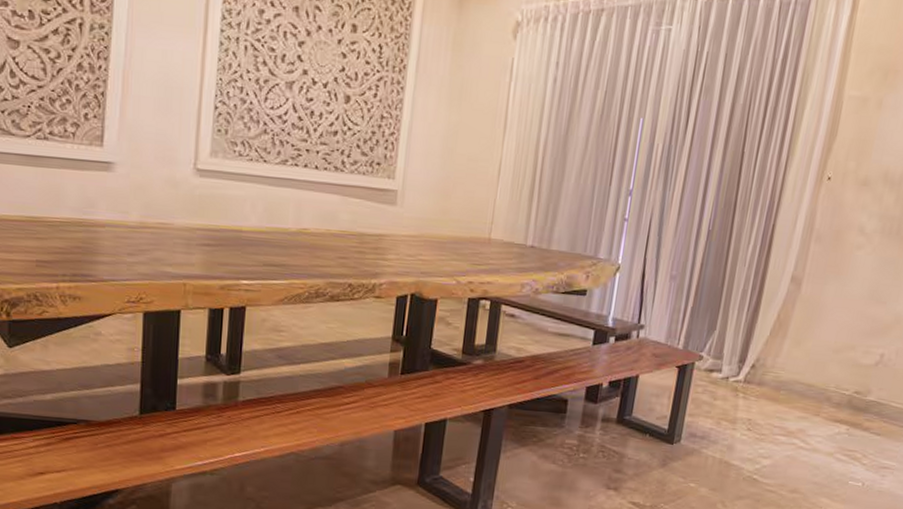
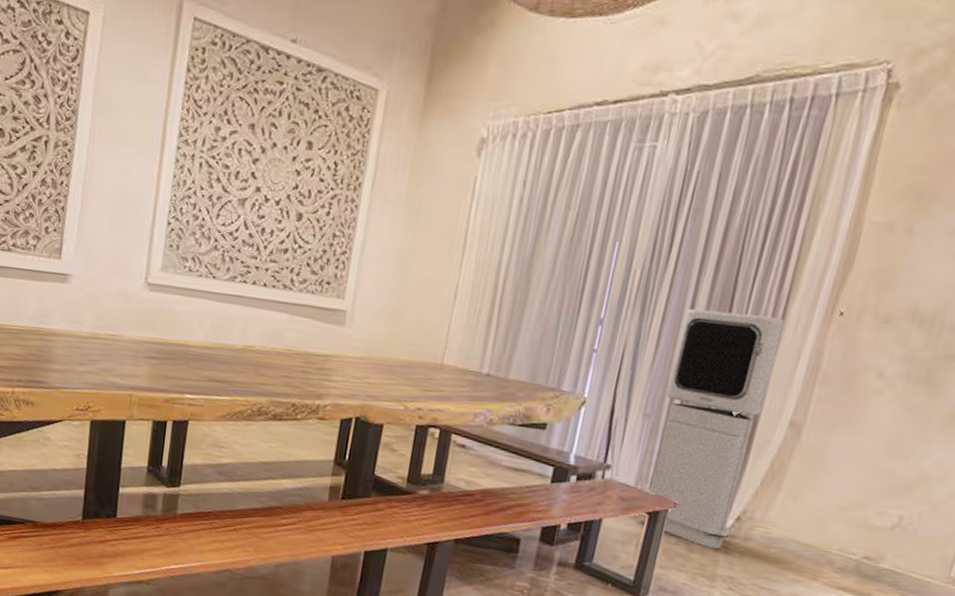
air purifier: none [673,178,784,395] -> present [642,308,785,549]

